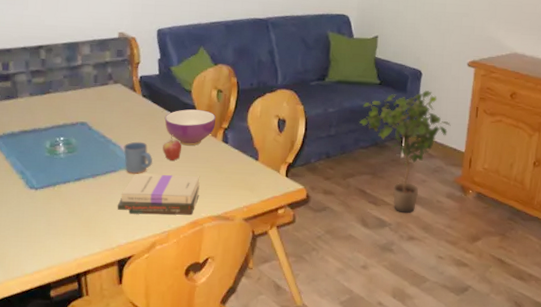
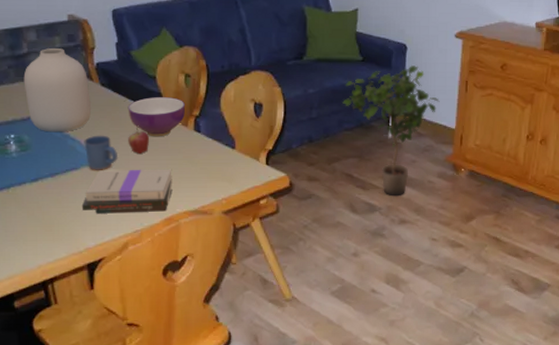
vase: none [75,61,133,138] -> present [23,48,91,133]

